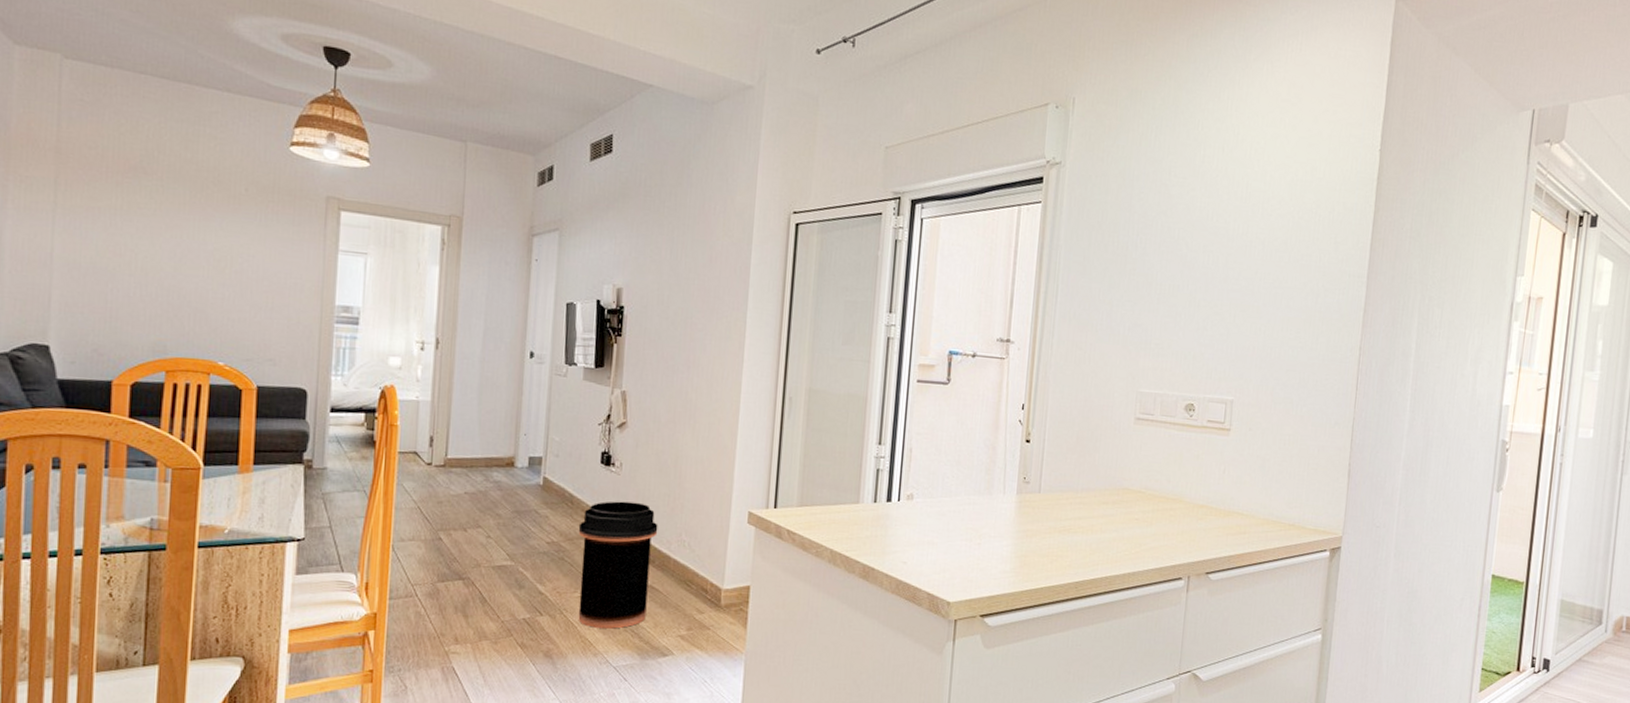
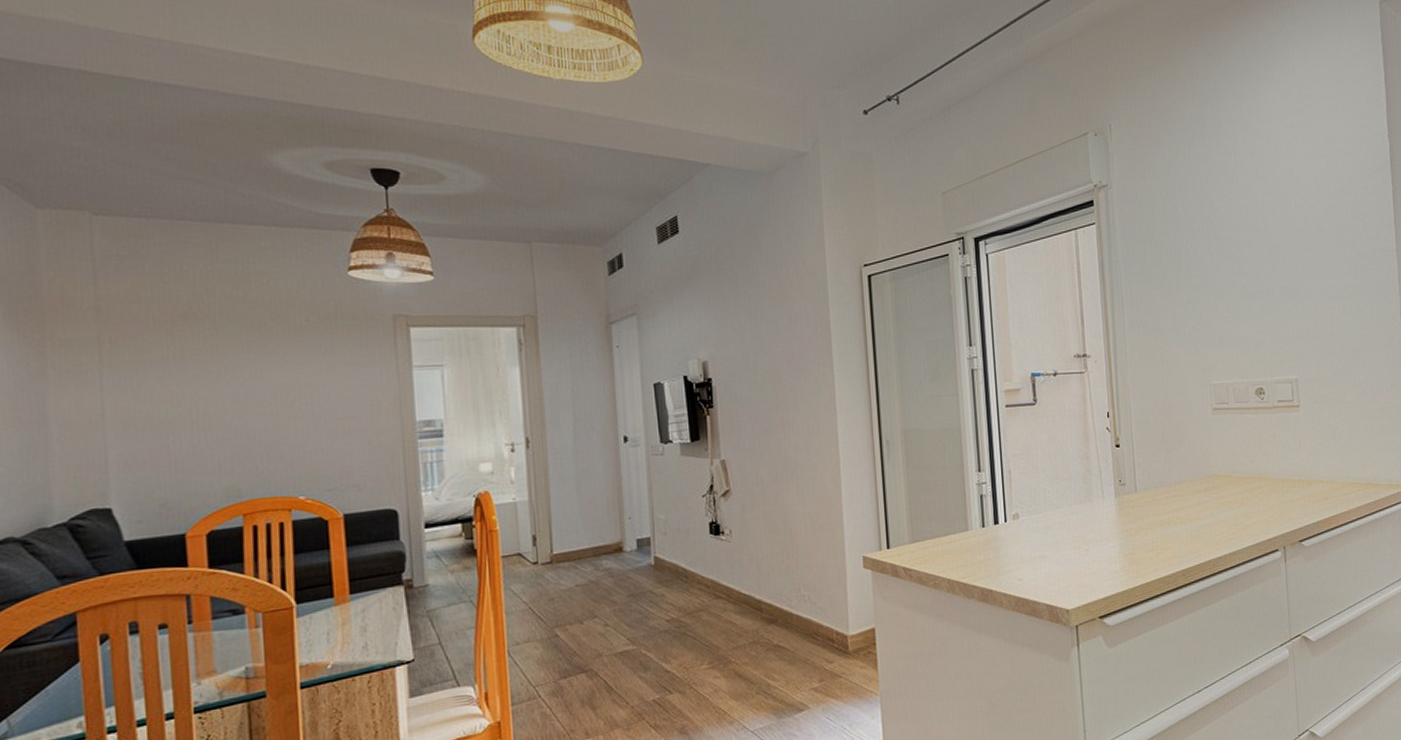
trash can: present [578,501,658,629] -> none [696,565,777,697]

